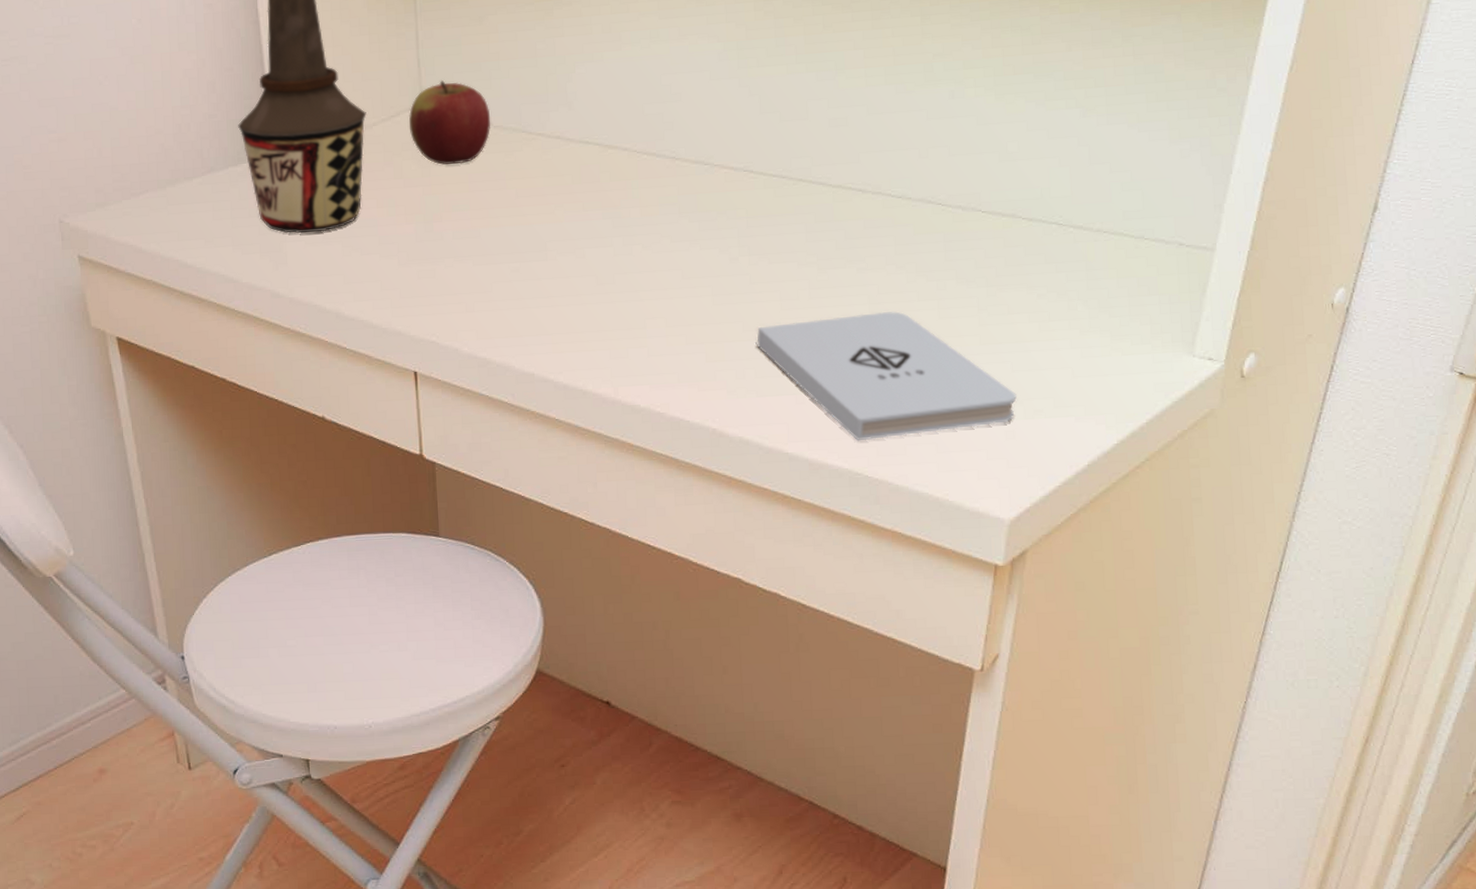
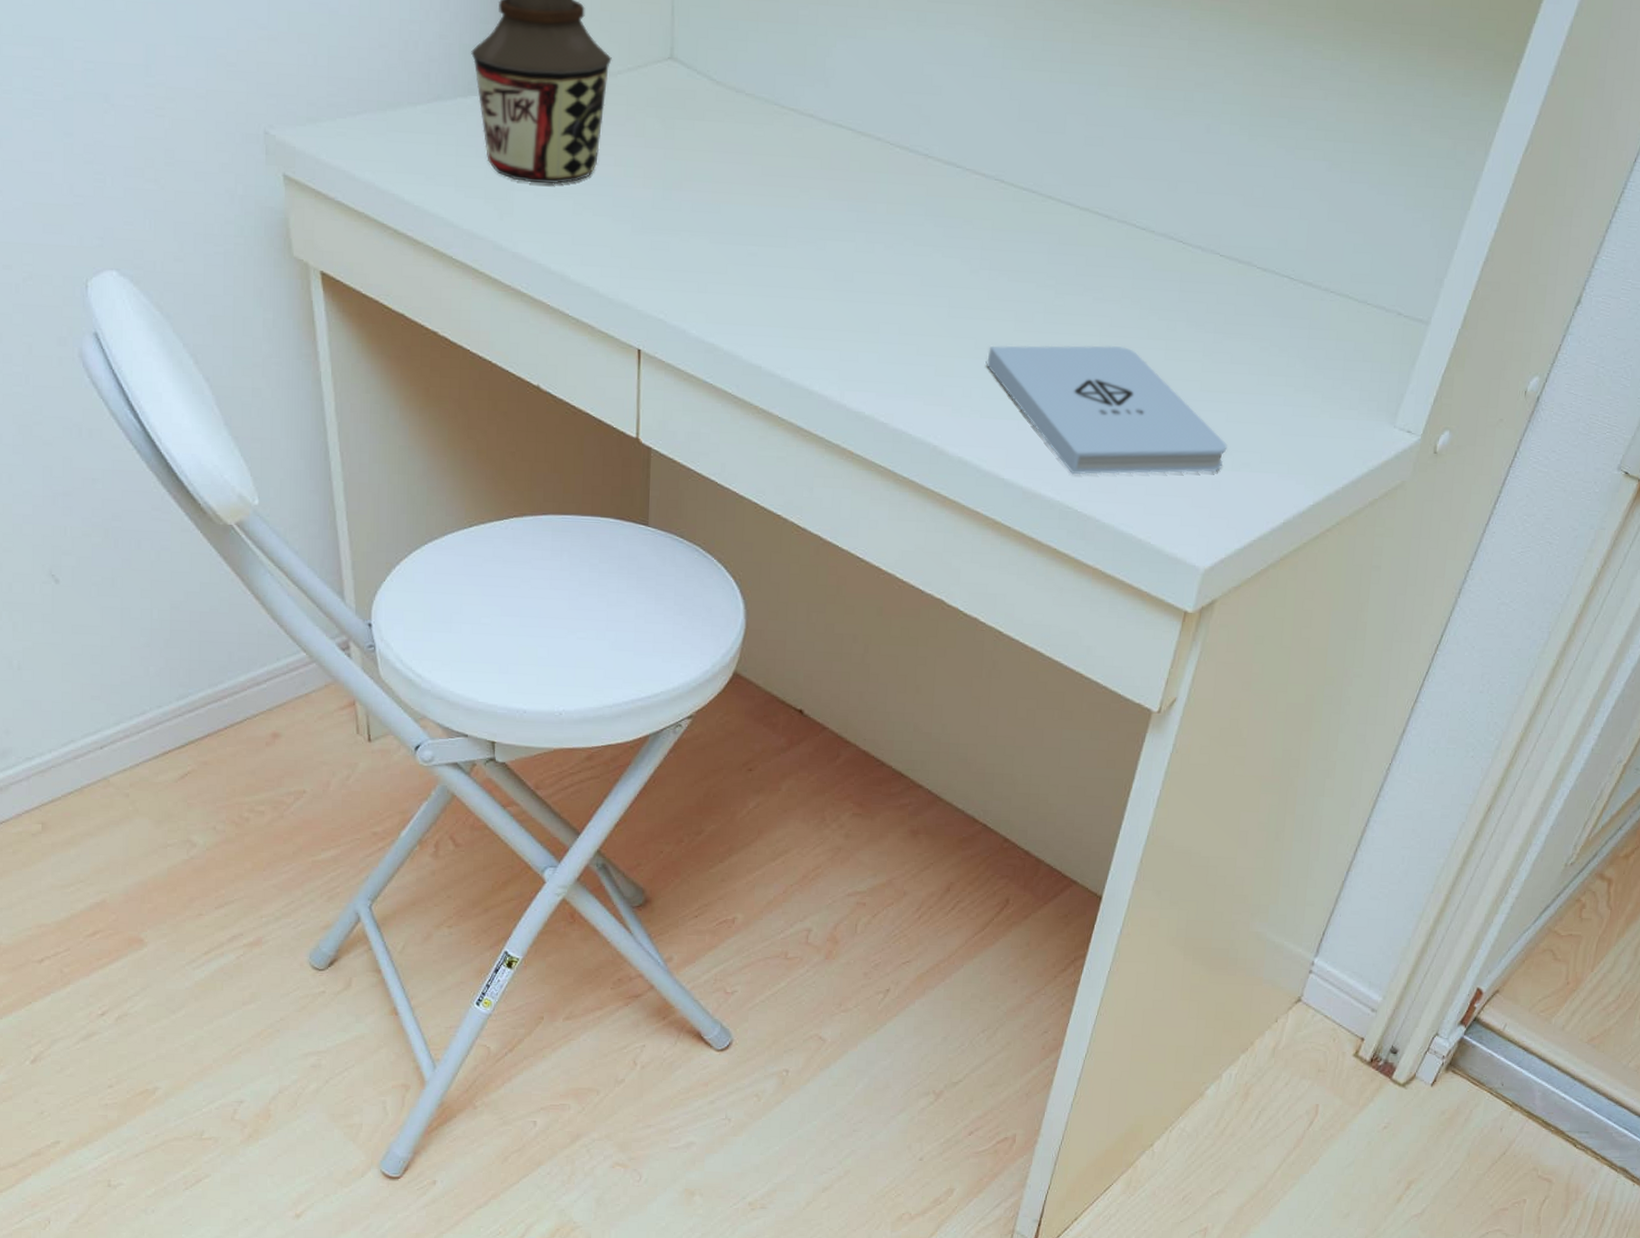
apple: present [408,79,491,165] -> none [656,33,743,130]

